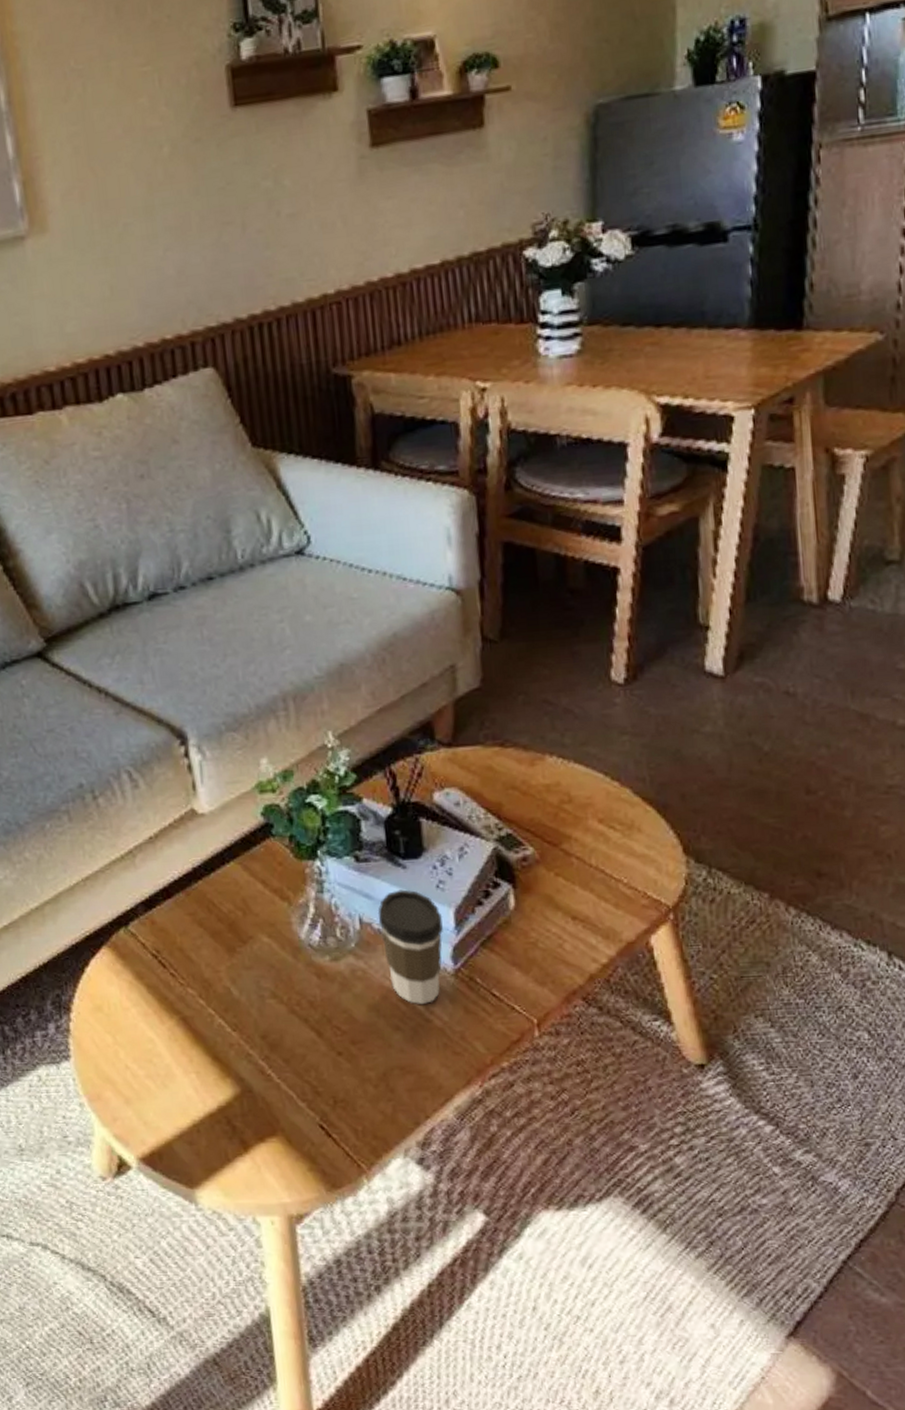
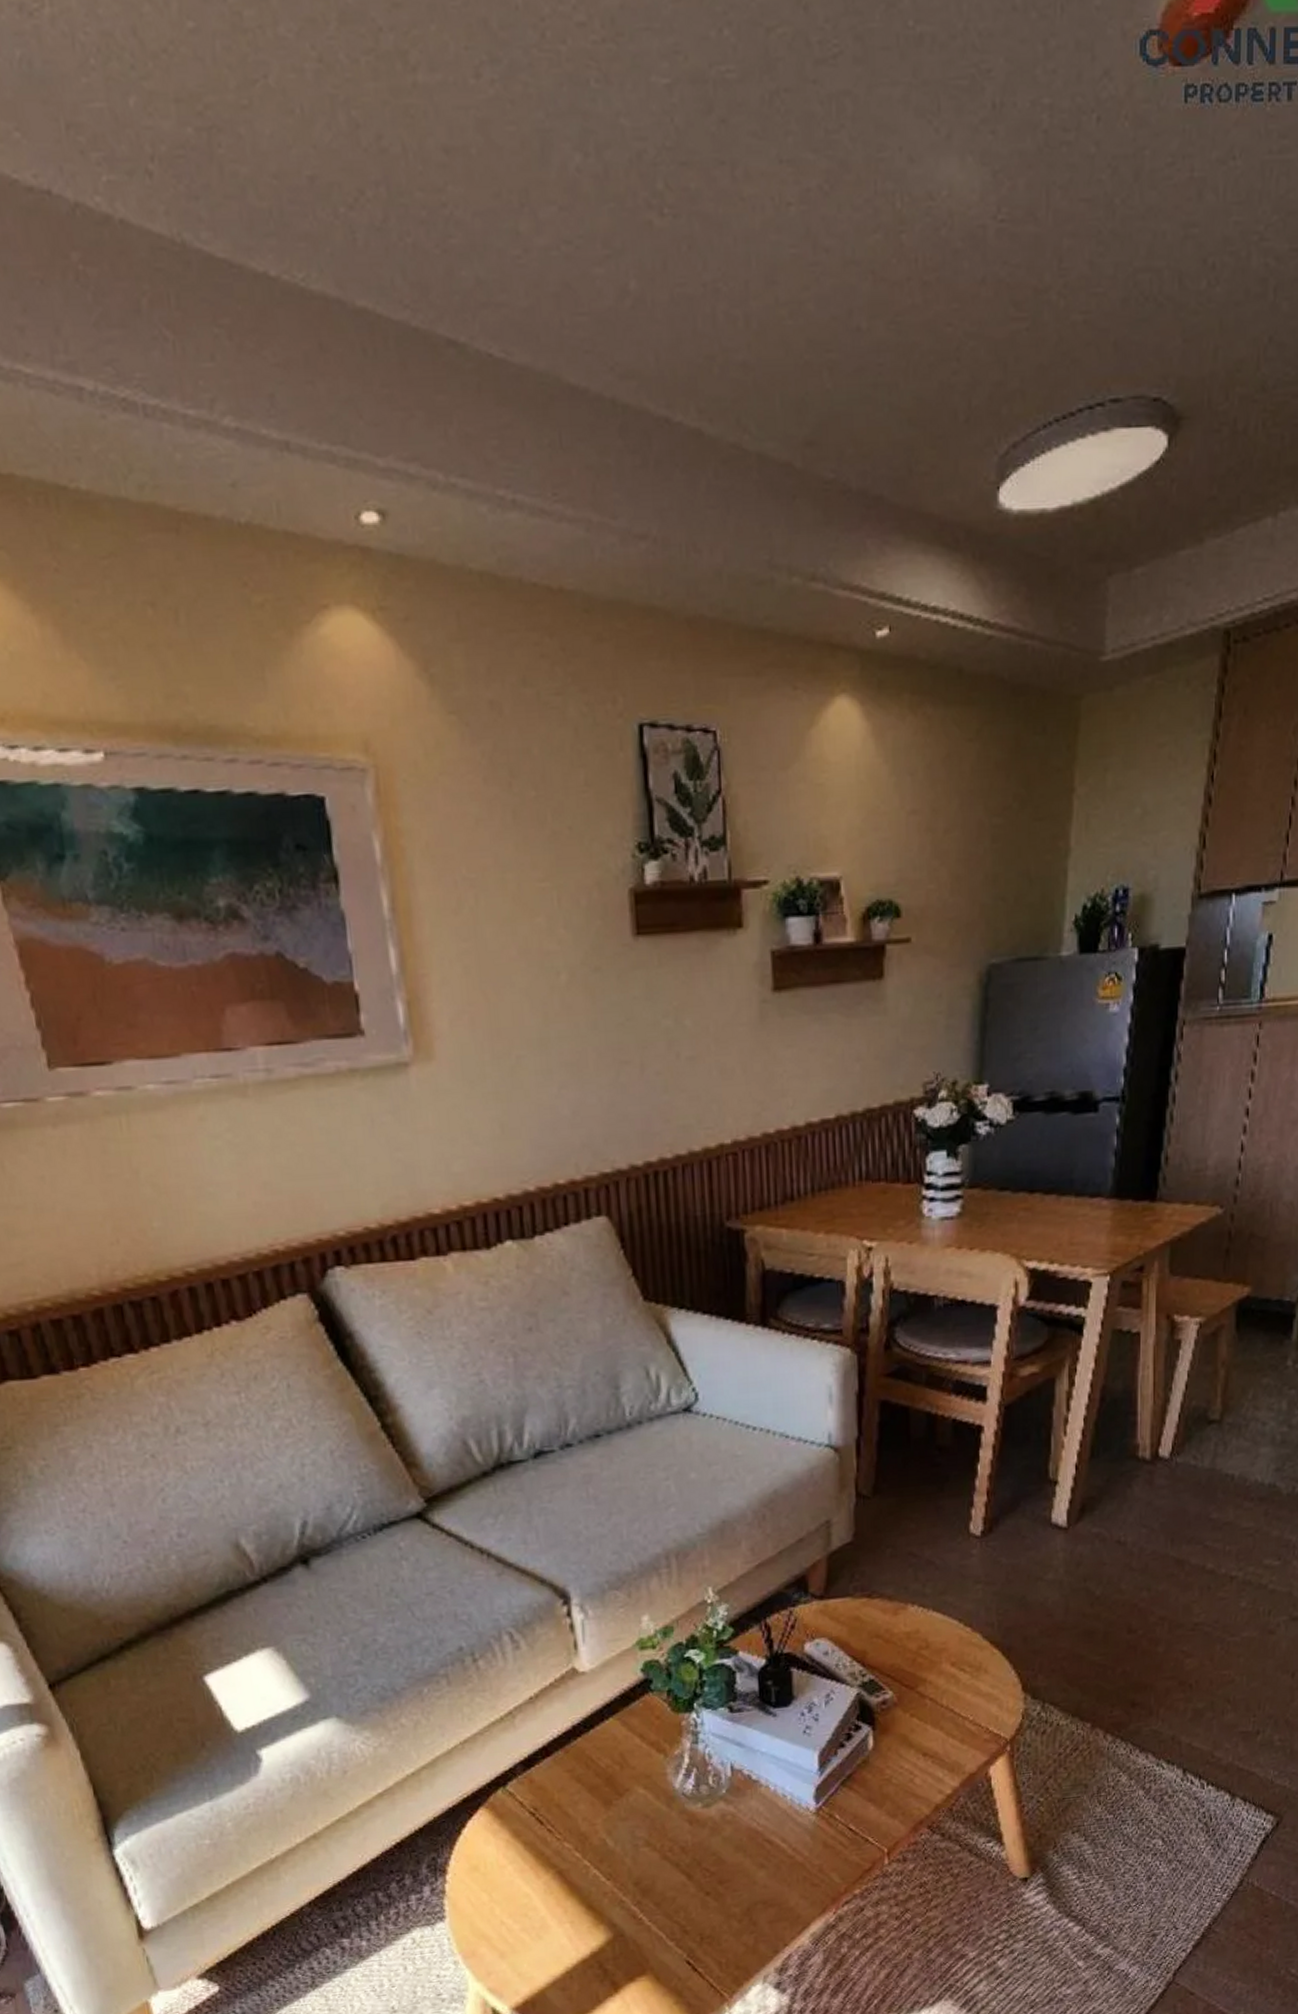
coffee cup: present [377,889,443,1004] -> none [748,1736,808,1843]

